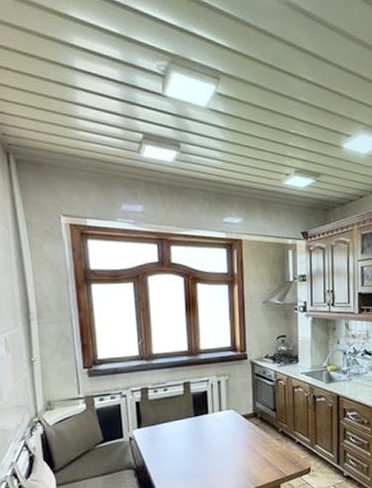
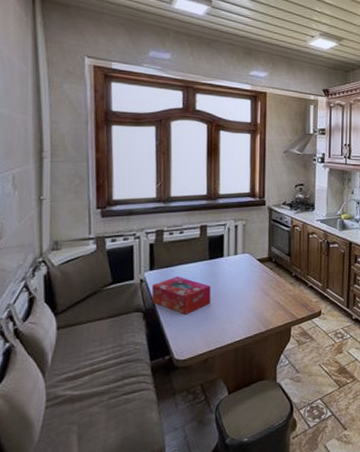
tissue box: none [141,433,198,472] -> present [152,276,211,314]

